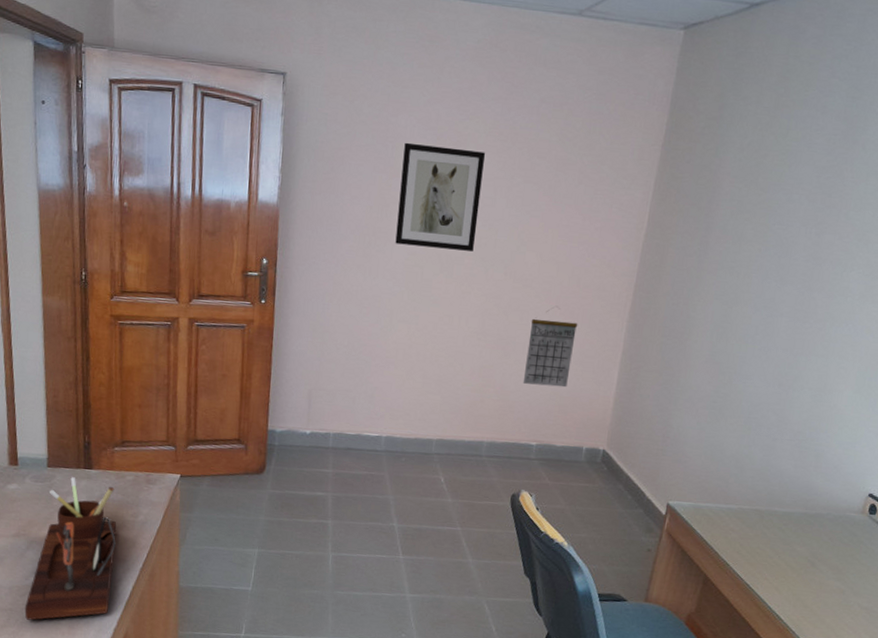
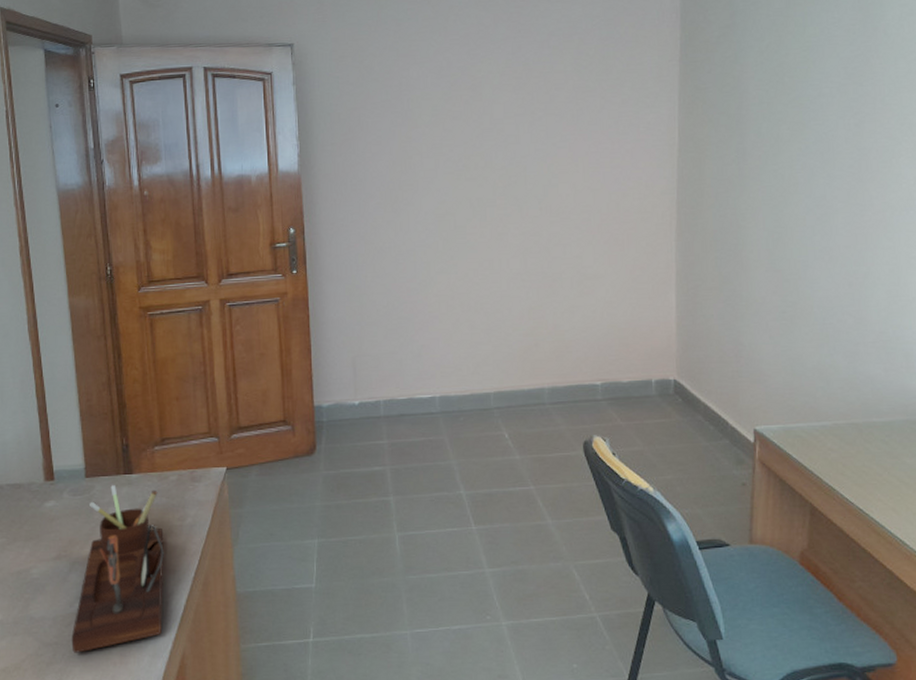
wall art: present [395,142,486,251] -> none [419,91,505,195]
calendar: present [522,310,578,388] -> none [574,240,625,320]

